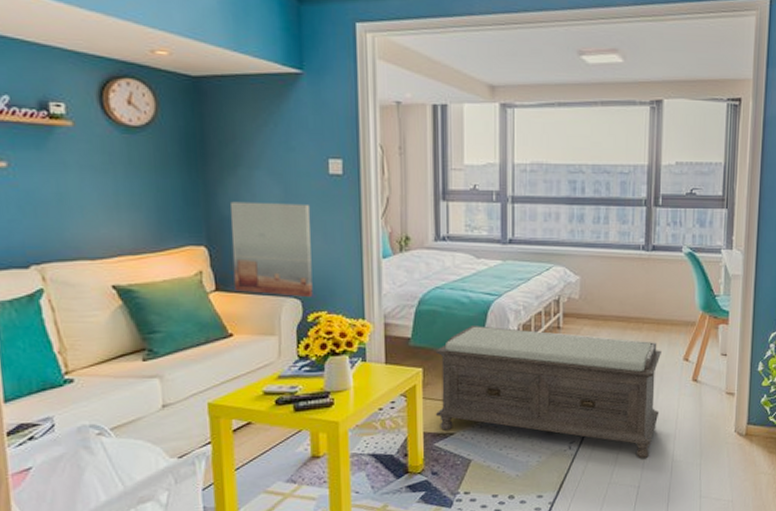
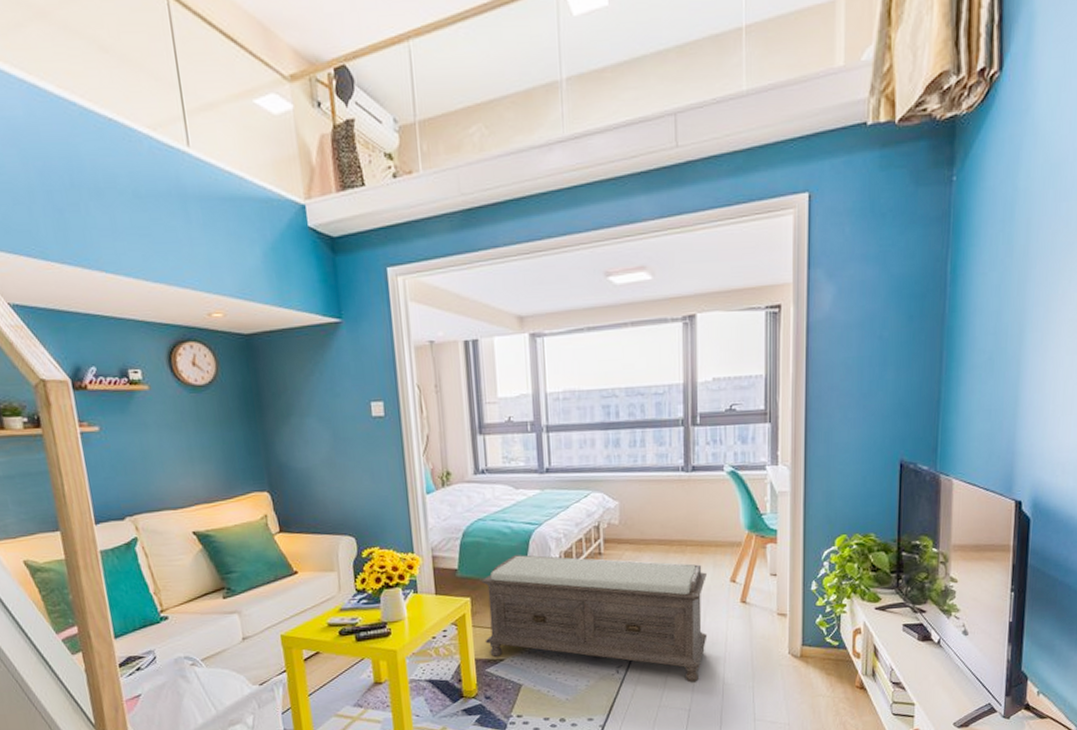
wall art: present [231,201,313,298] -> none [287,446,366,535]

